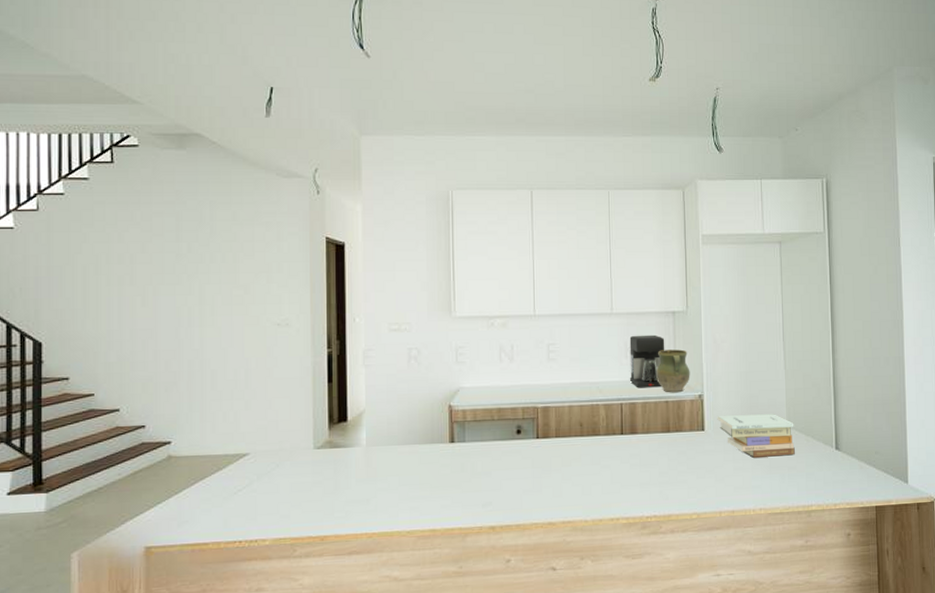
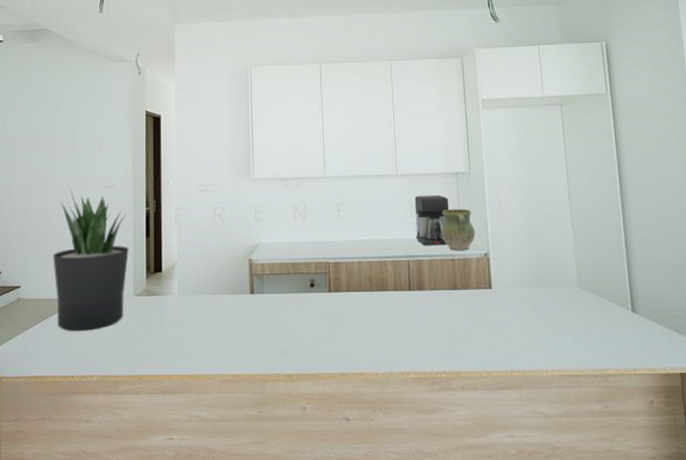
planter: none [212,328,307,491] -> present [53,189,129,331]
books: present [717,414,795,458] -> none [504,274,588,317]

